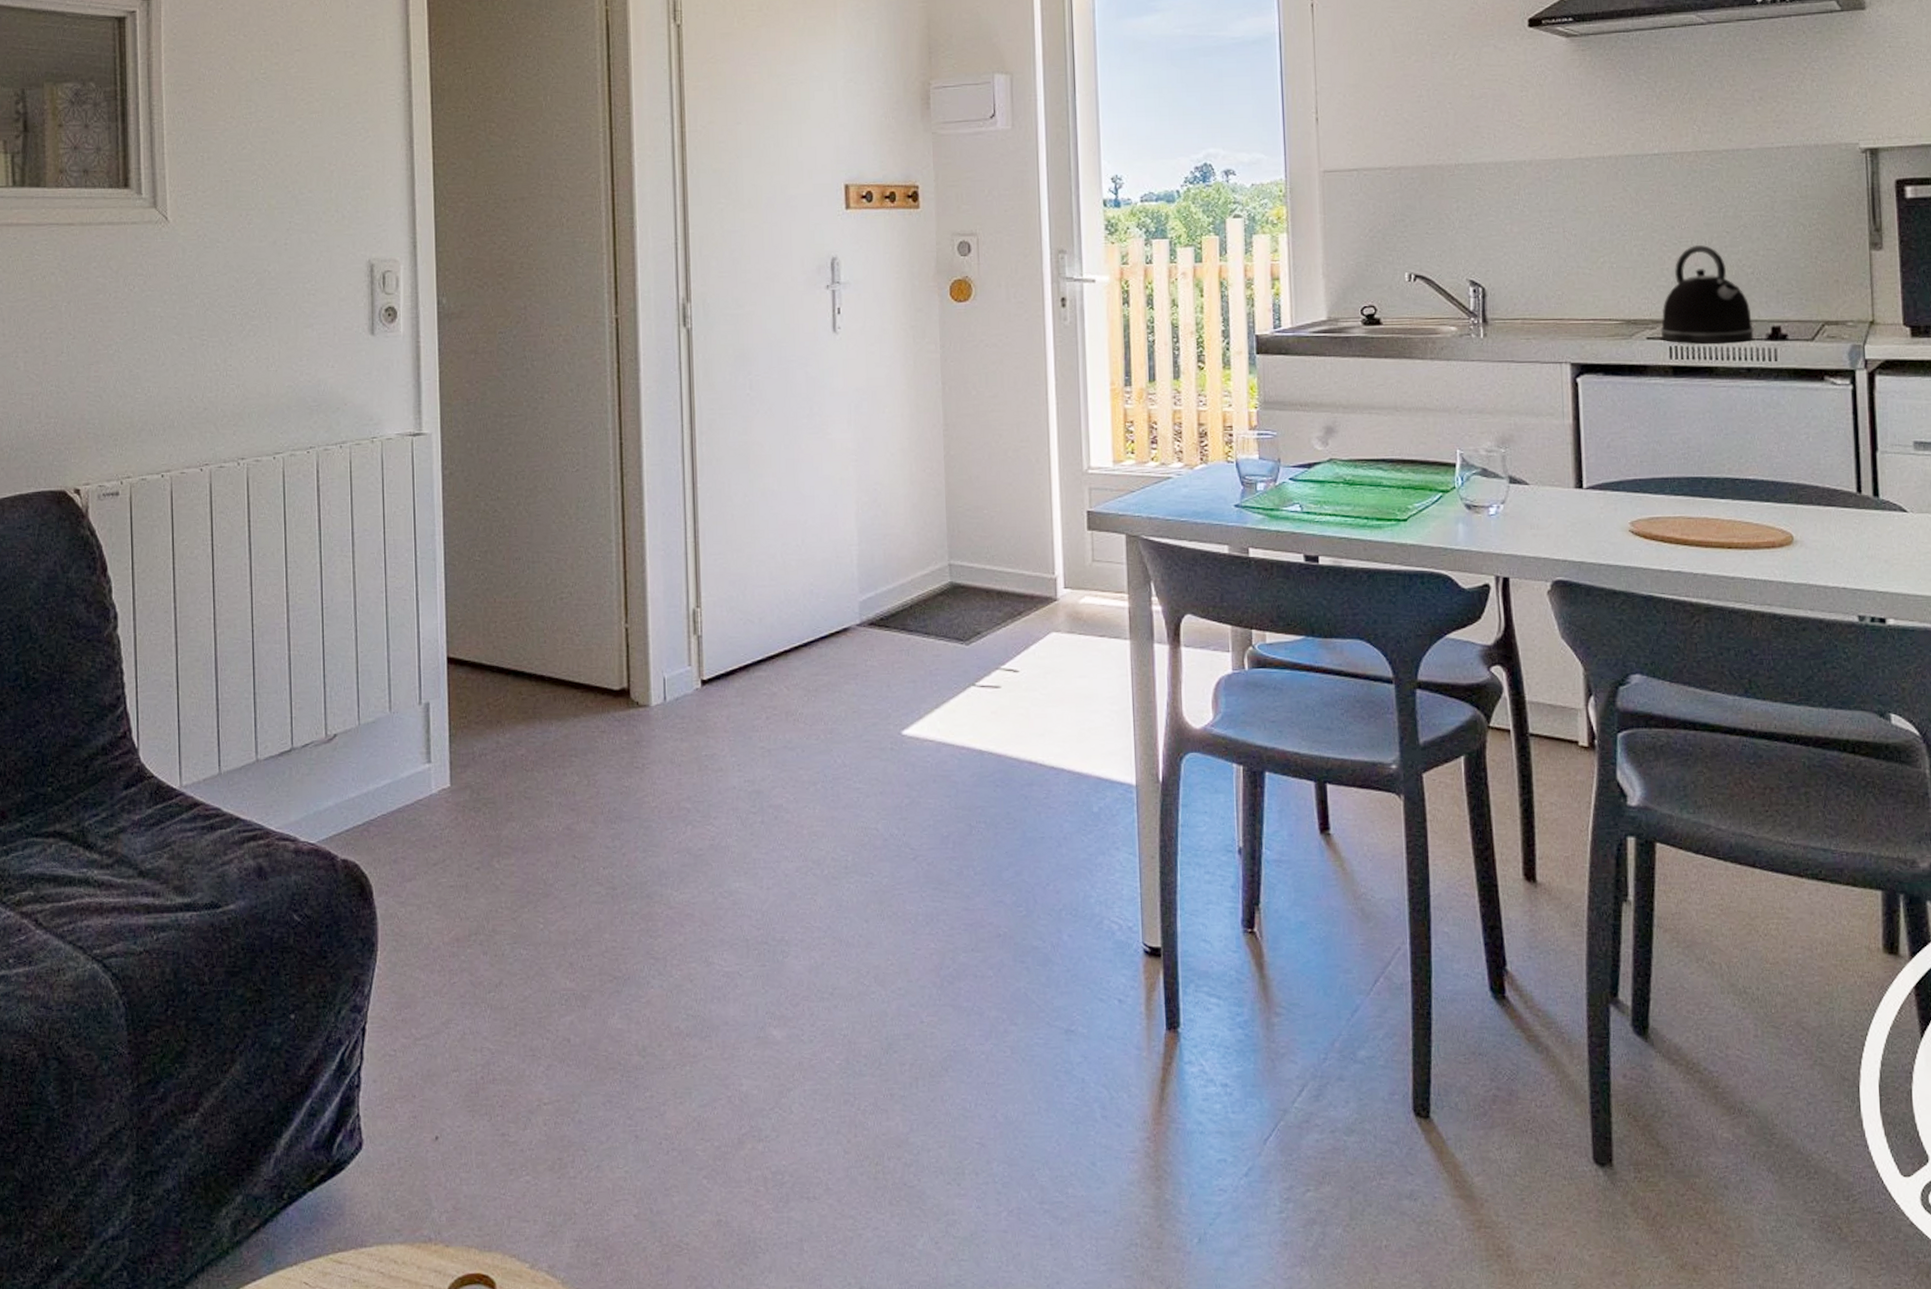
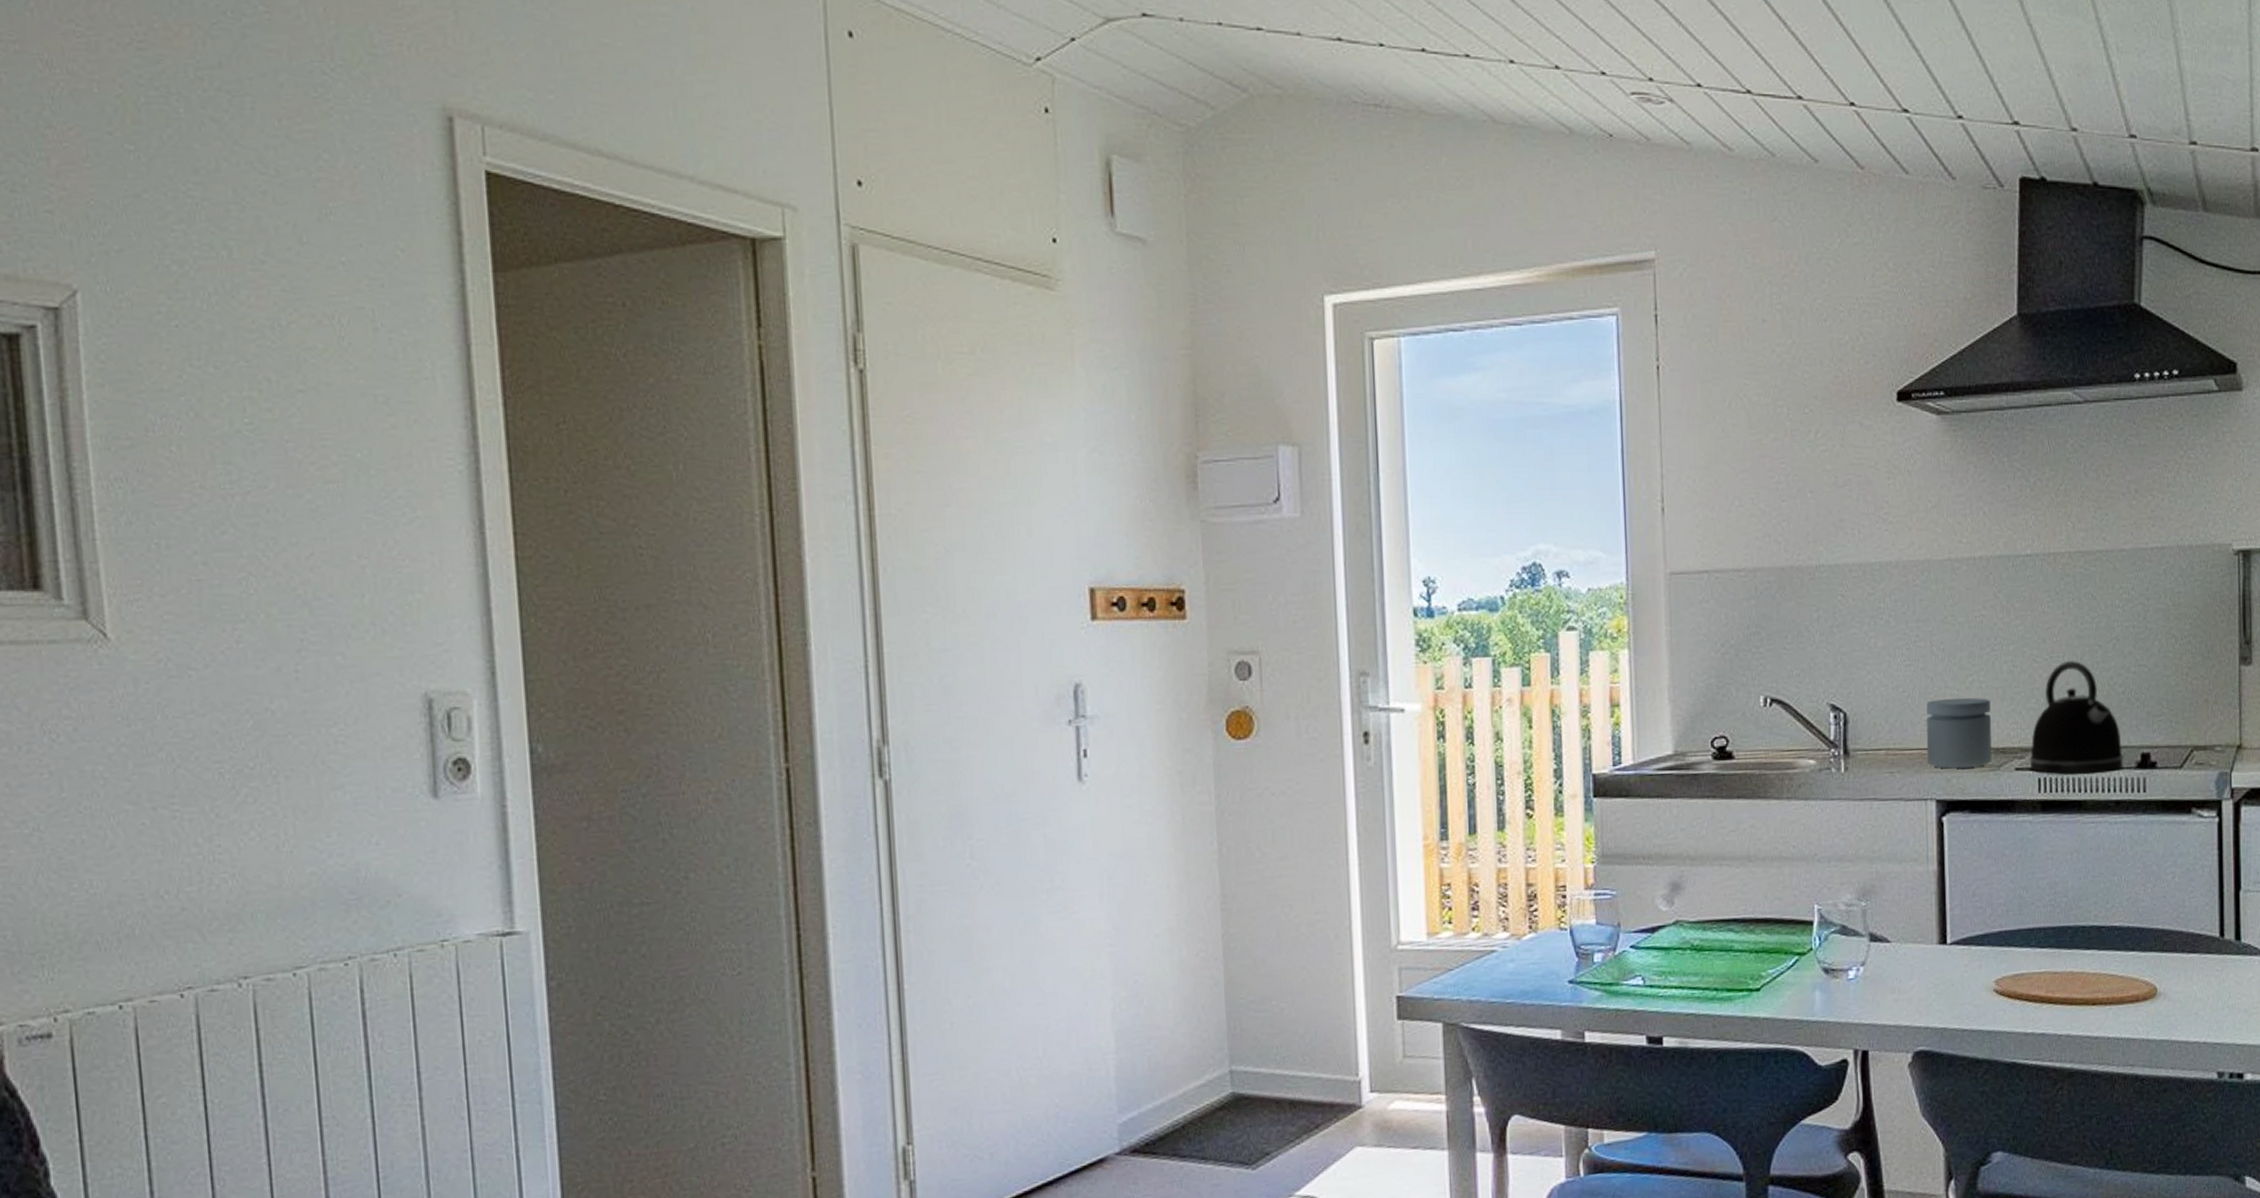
jar: none [1559,276,1624,337] -> present [1926,697,1992,769]

